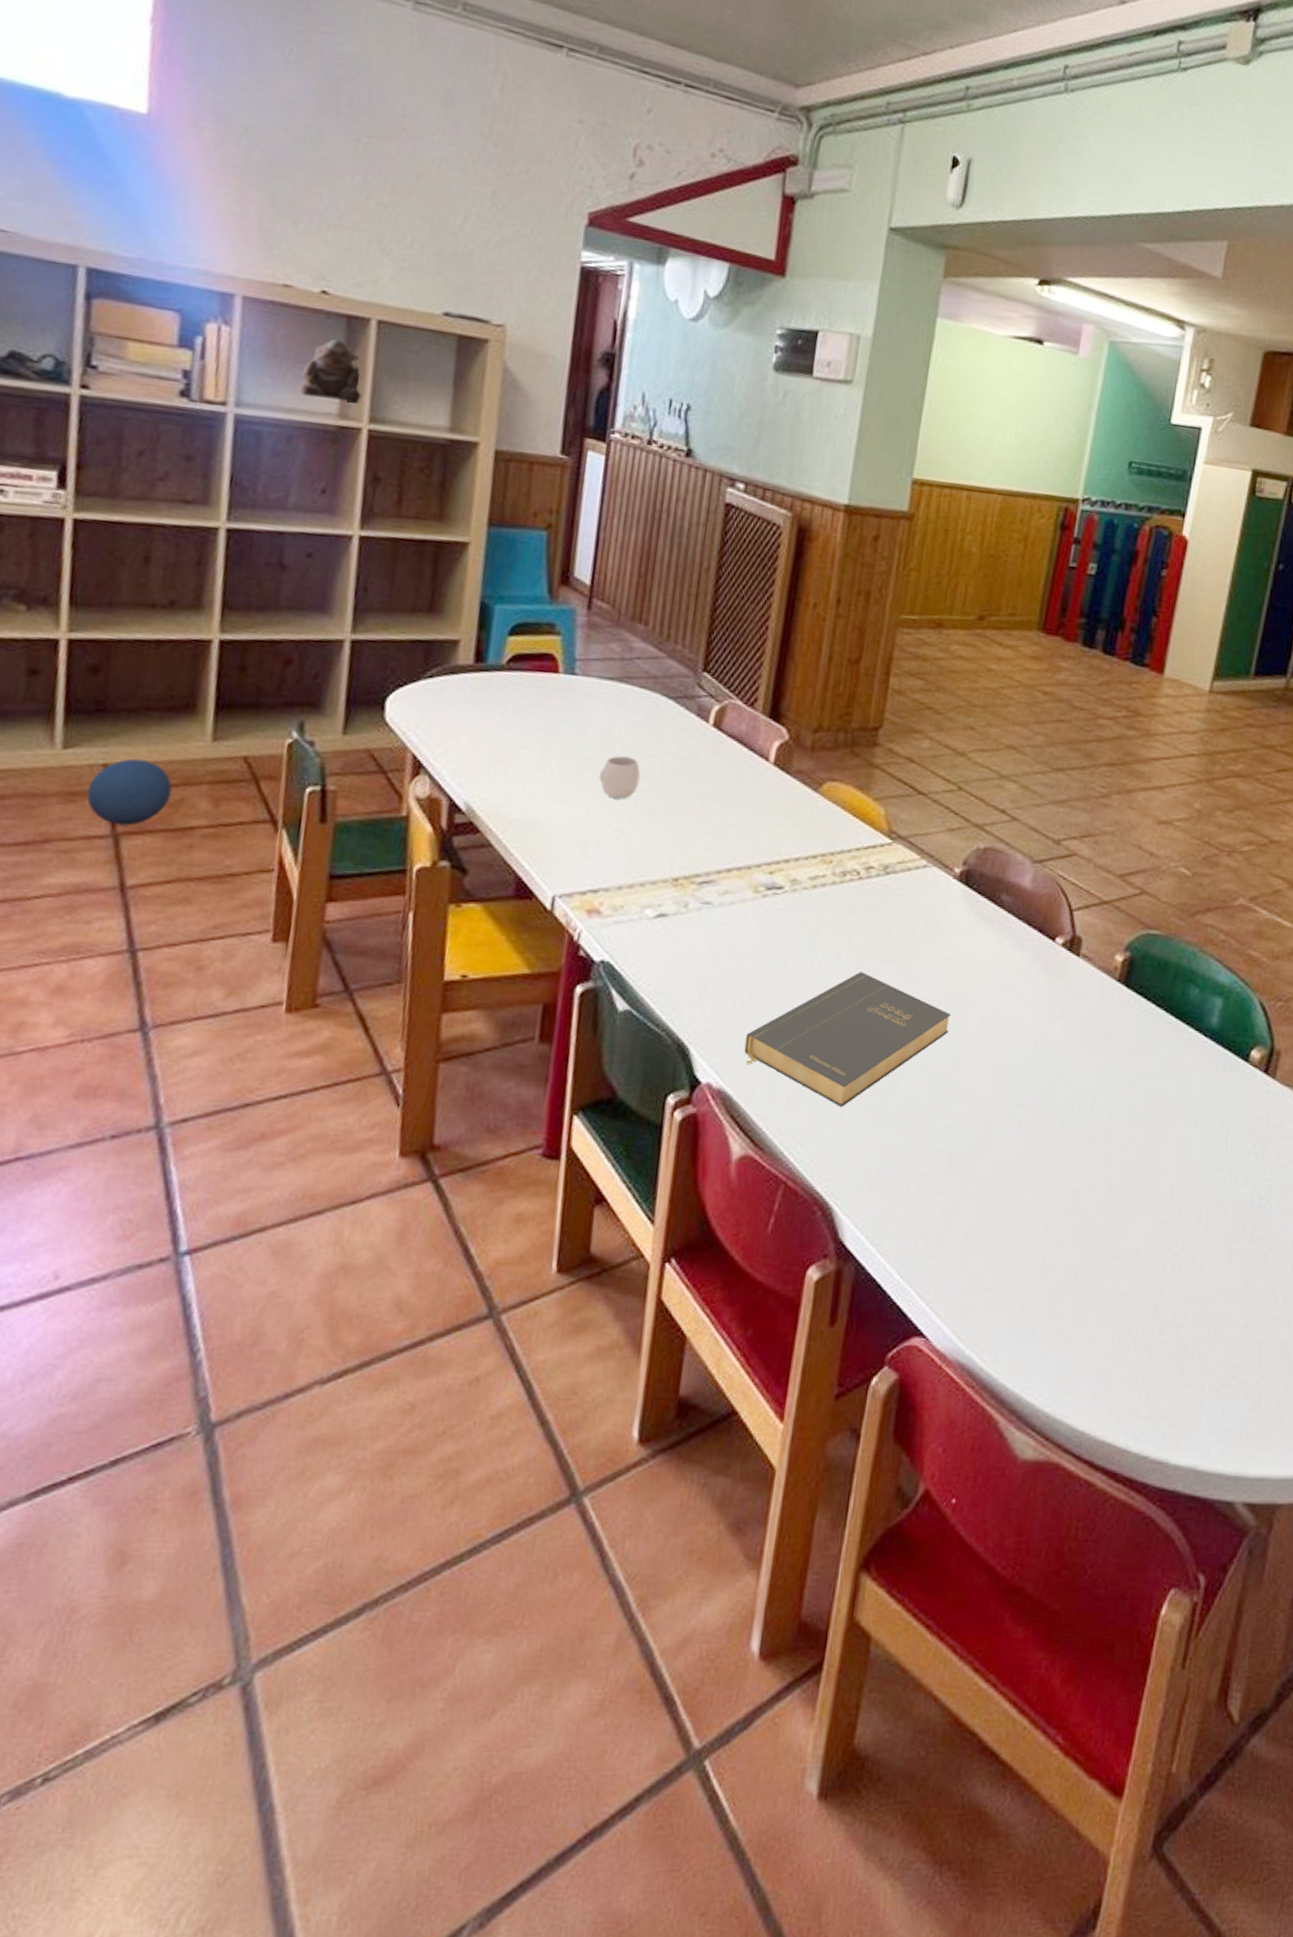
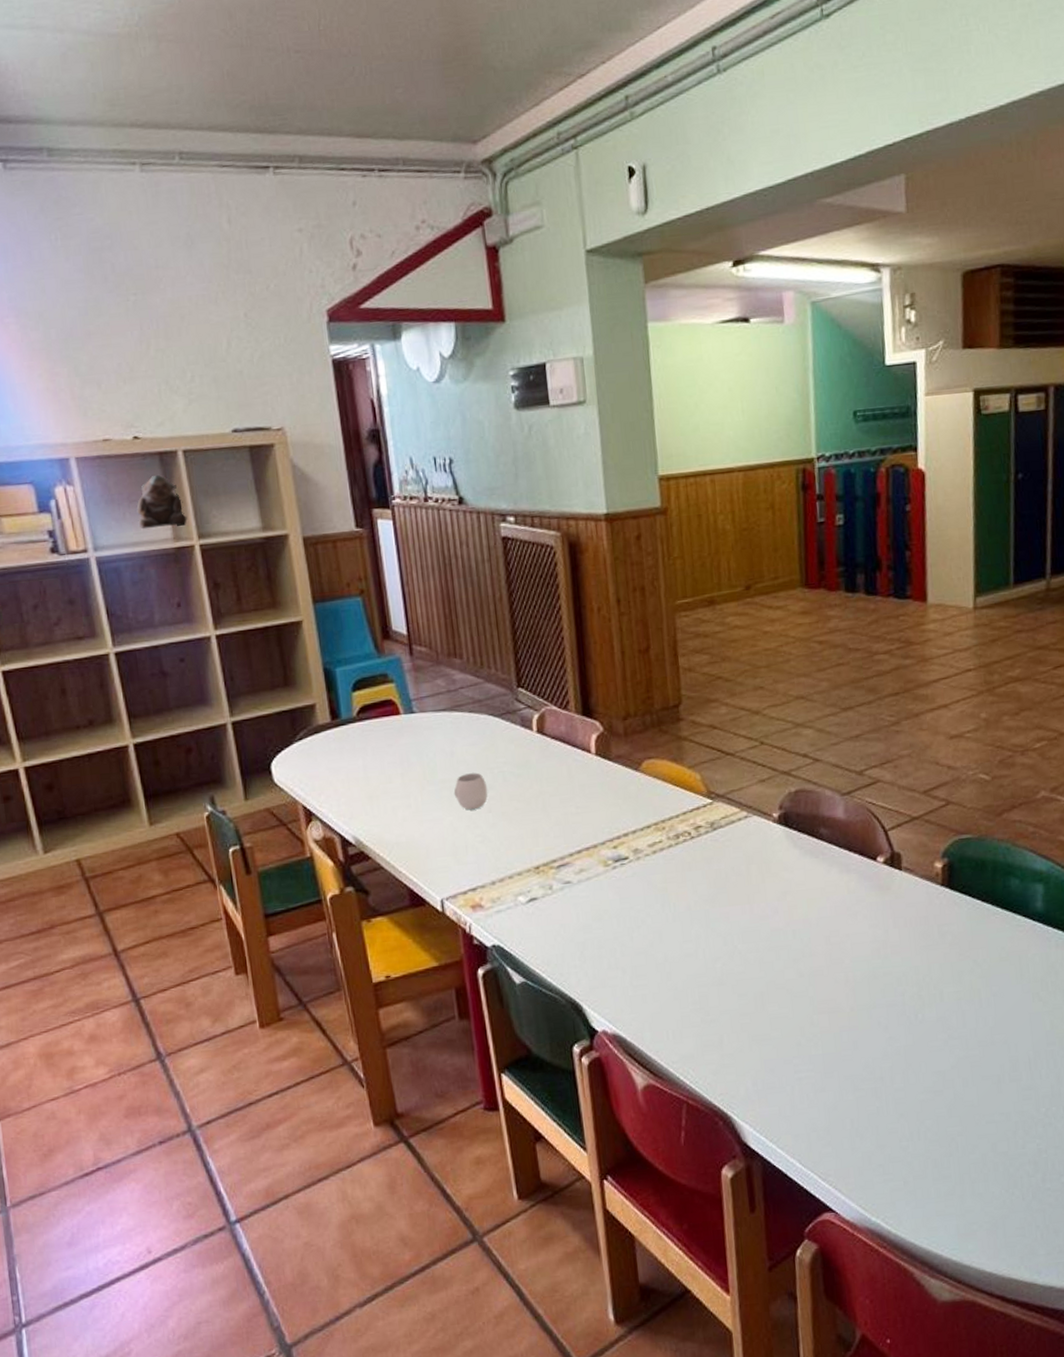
ball: present [86,758,173,826] -> none [70,850,132,905]
book: present [744,972,951,1107] -> none [626,917,799,1033]

